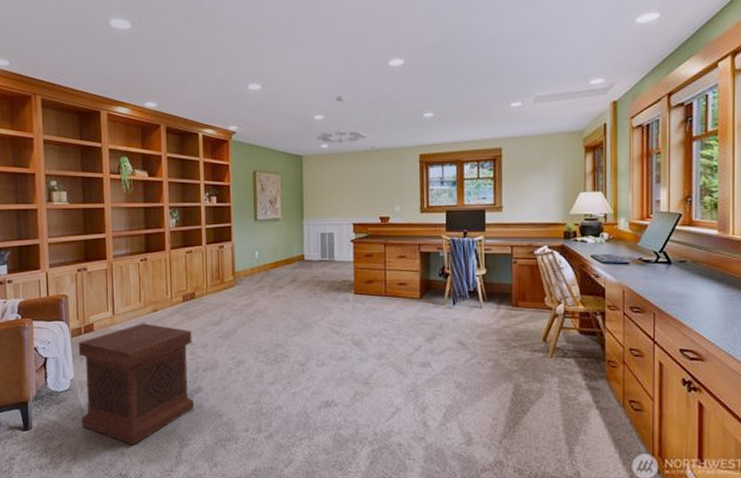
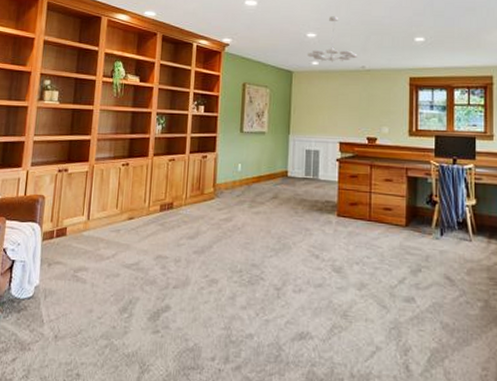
side table: present [78,323,195,446] -> none [39,231,166,367]

